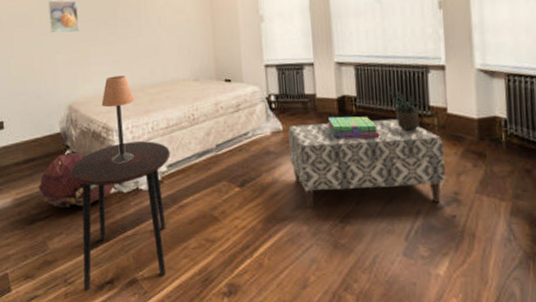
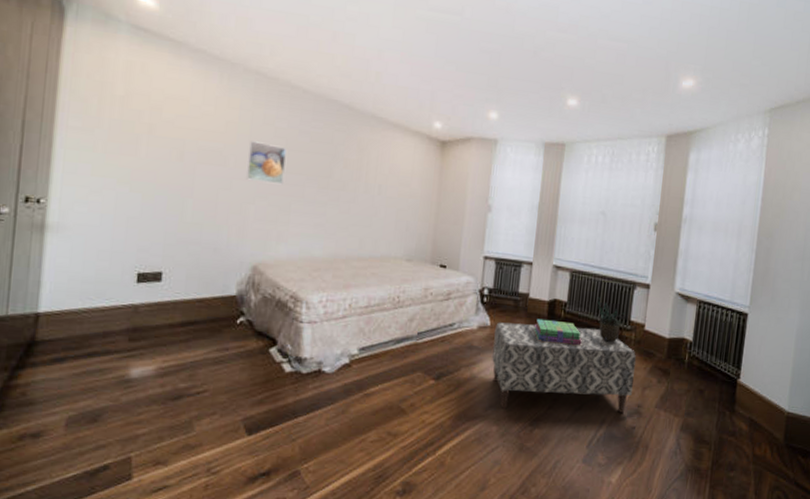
backpack: present [38,152,116,208] -> none [194,320,294,385]
side table: present [70,141,170,291] -> none [231,317,366,483]
table lamp: present [101,75,135,163] -> none [294,240,335,339]

